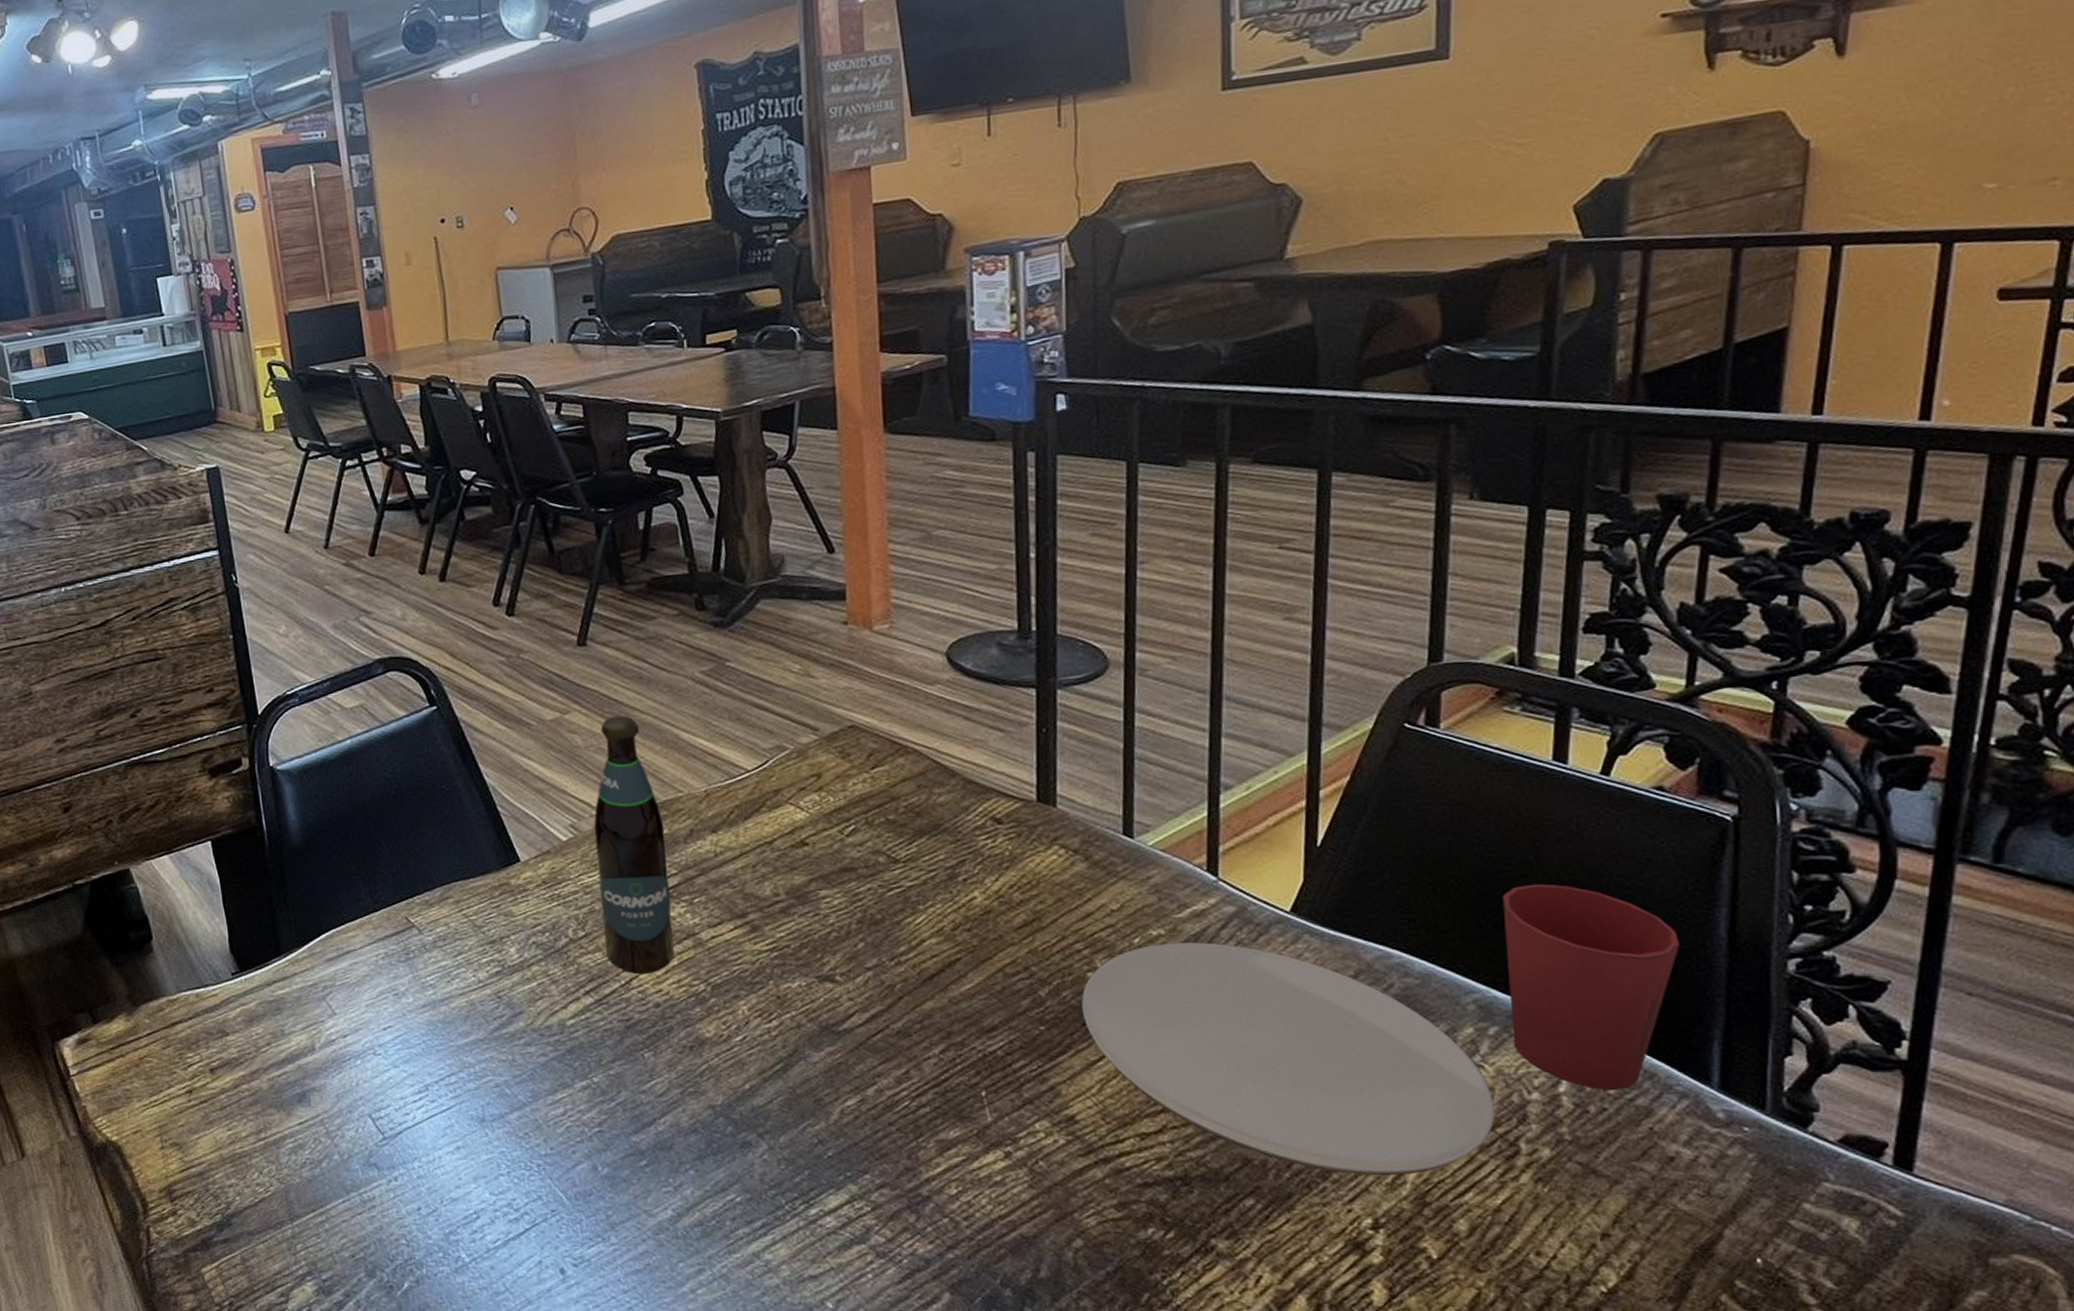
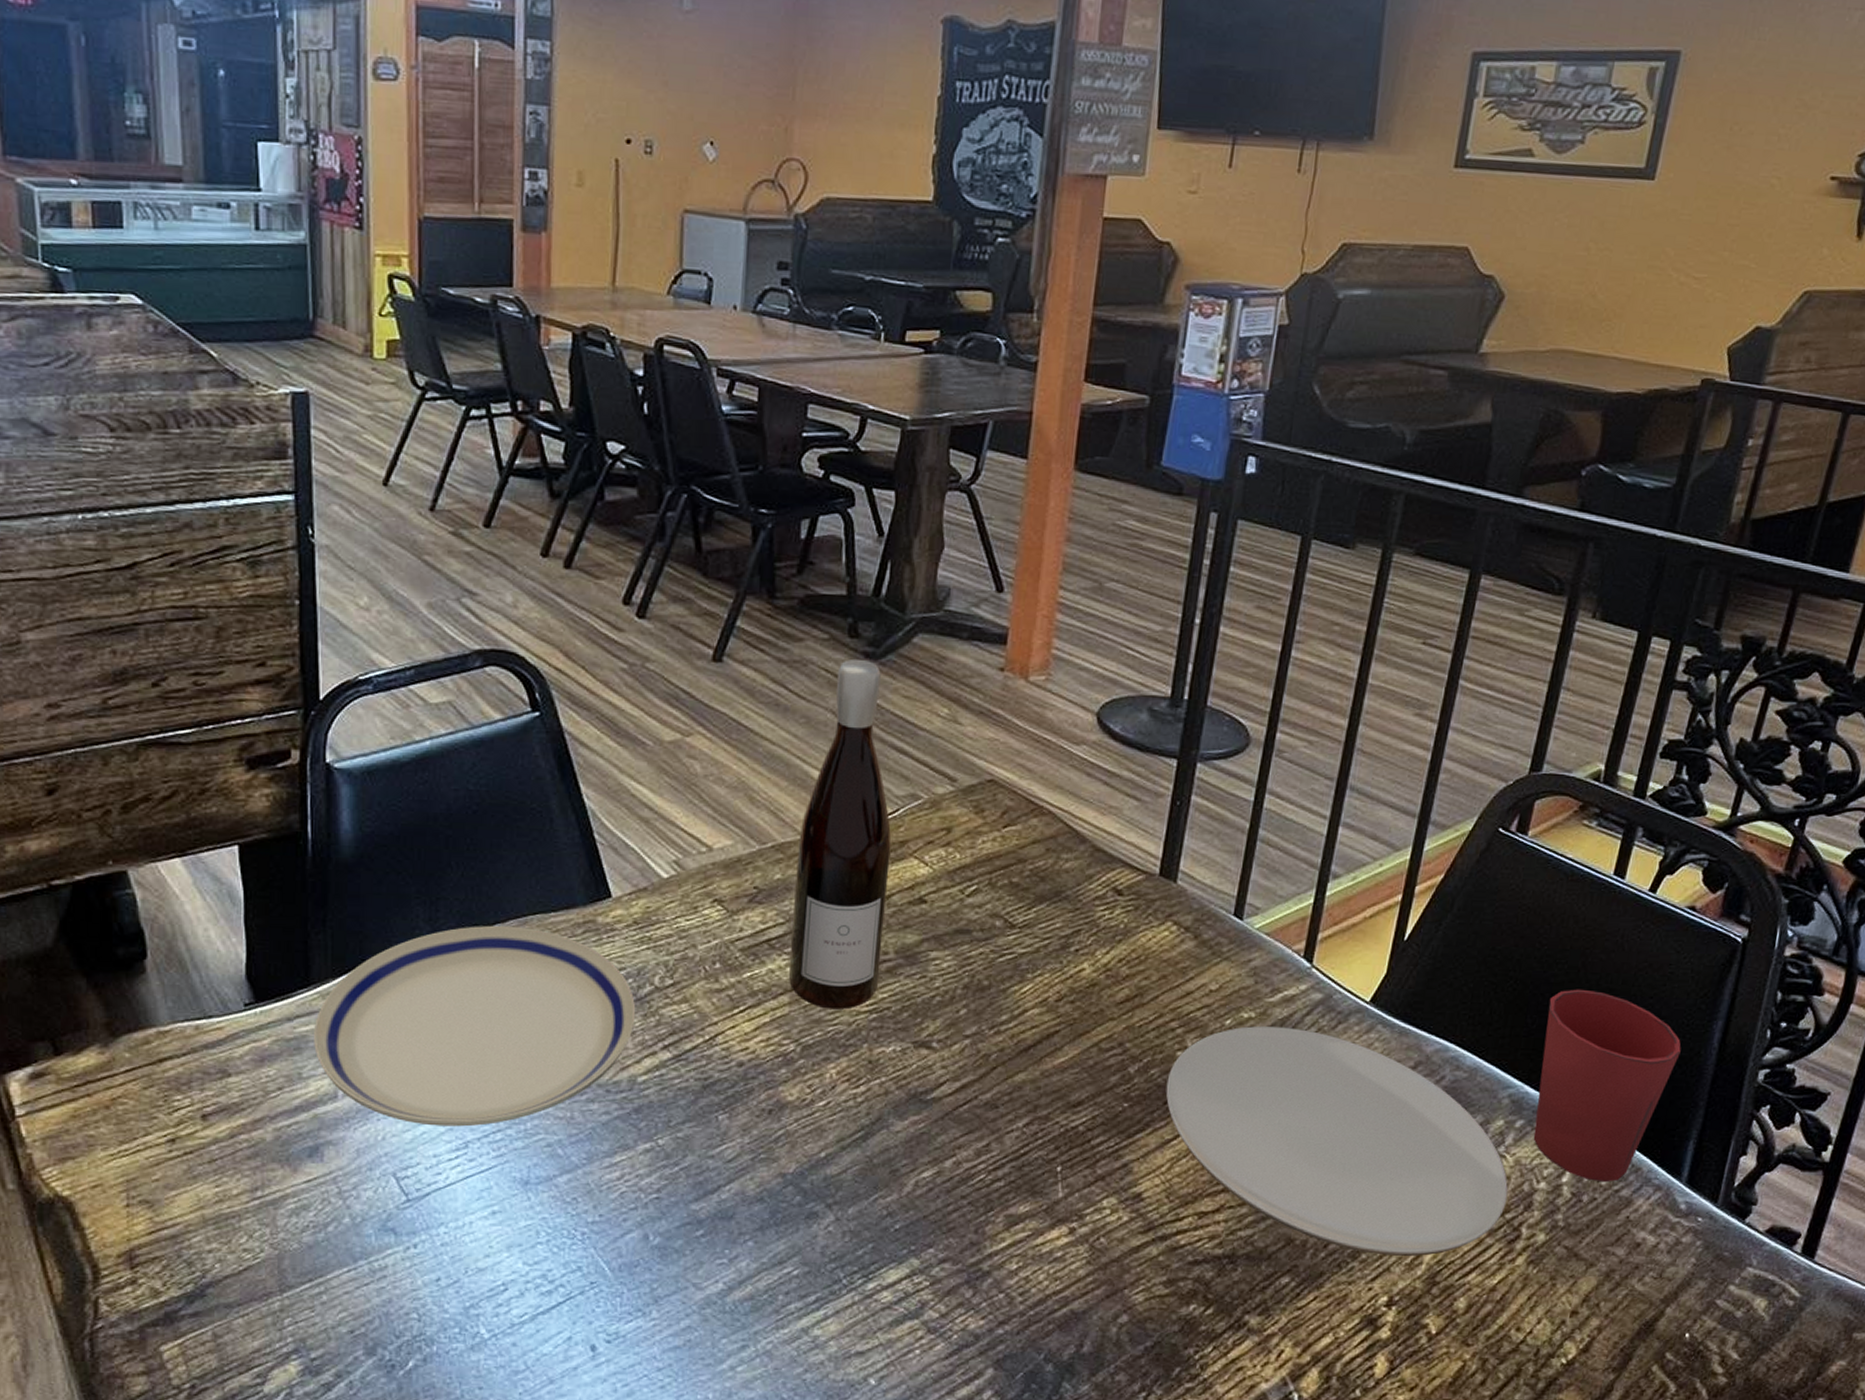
plate: none [289,892,557,1072] -> present [314,925,636,1127]
bottle: present [593,715,674,975] -> none [692,744,778,1031]
bottle: none [678,628,774,950] -> present [788,658,892,1010]

